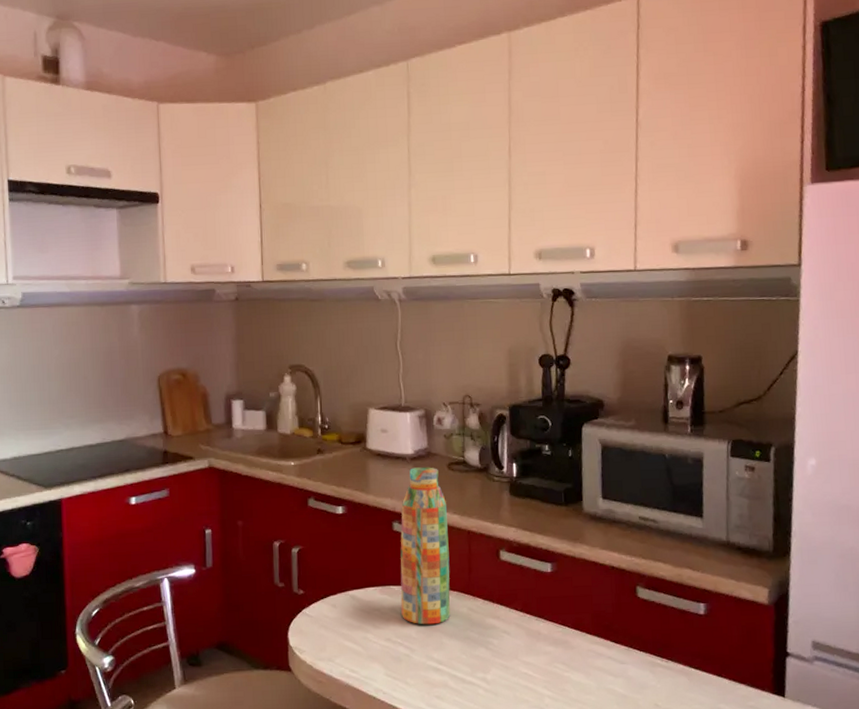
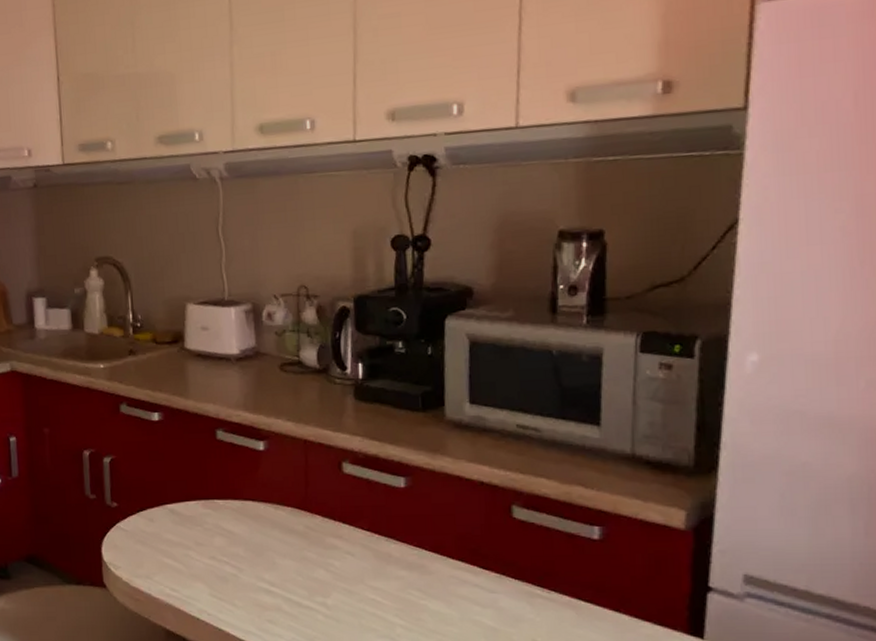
water bottle: present [400,467,451,625] -> none [225,368,284,543]

